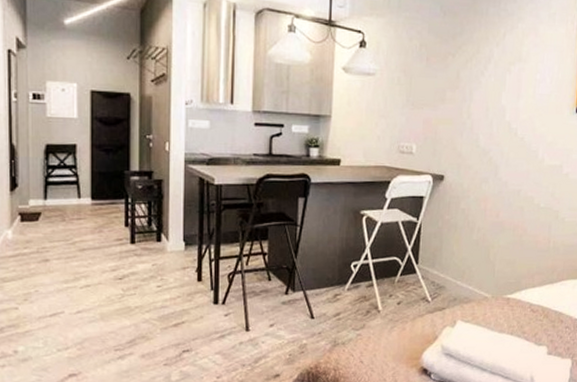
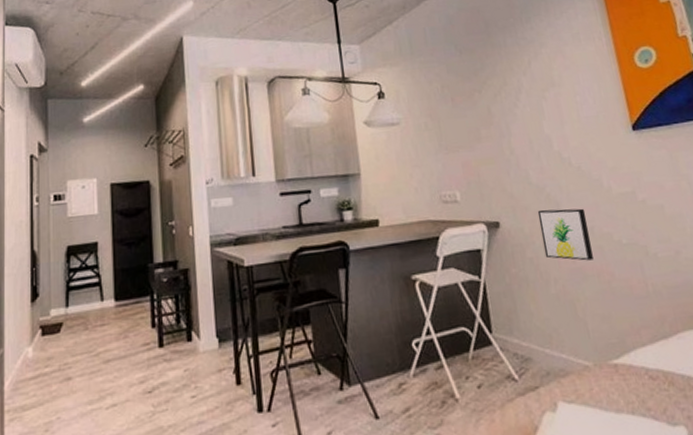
wall art: none [475,170,518,217] -> present [537,208,593,261]

